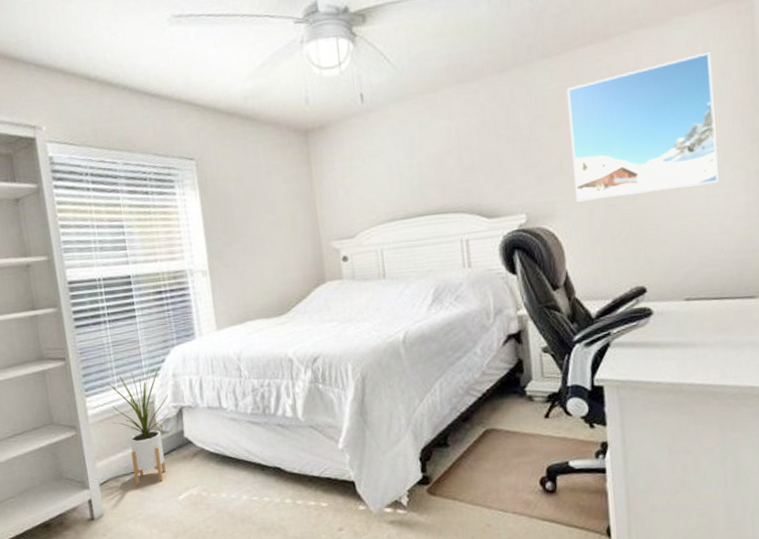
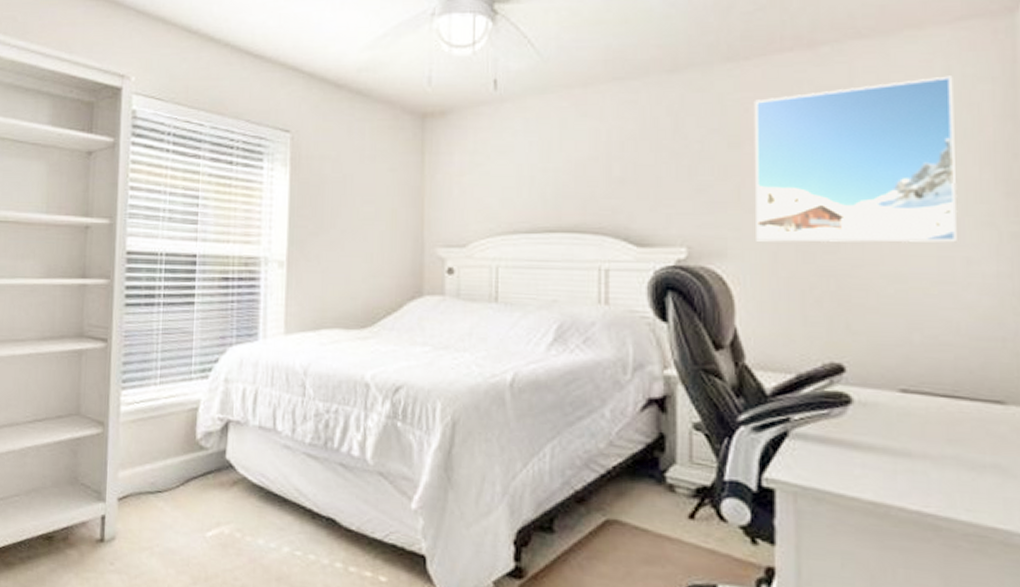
house plant: present [107,364,172,486] -> none [146,360,218,510]

